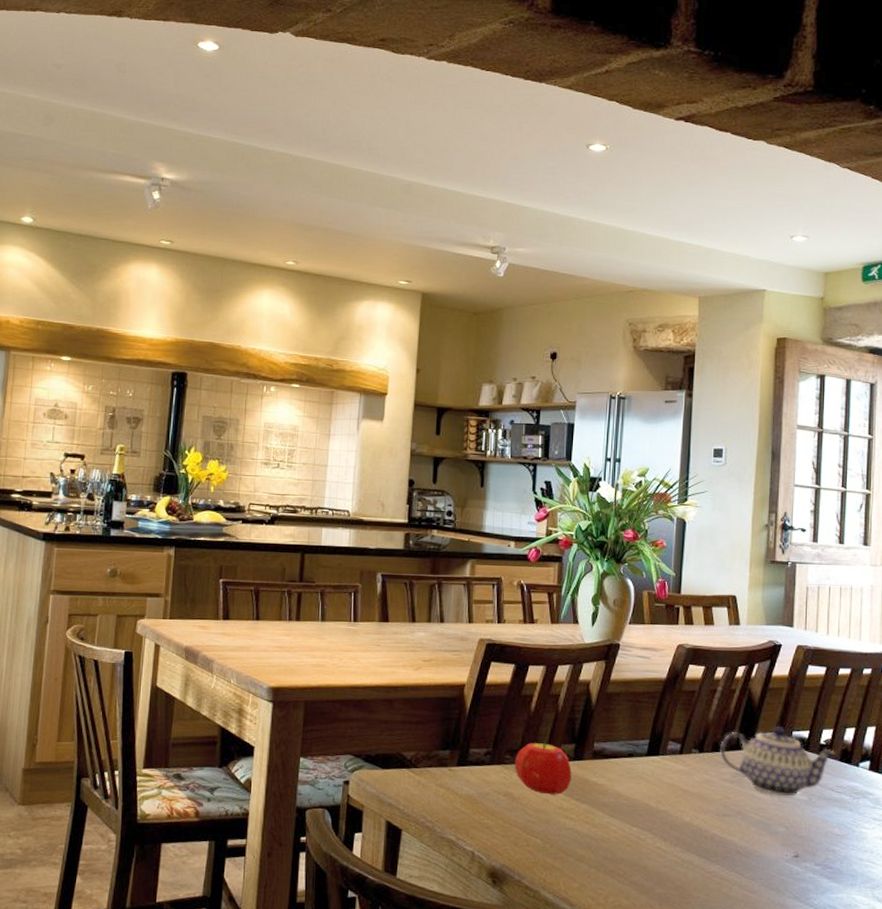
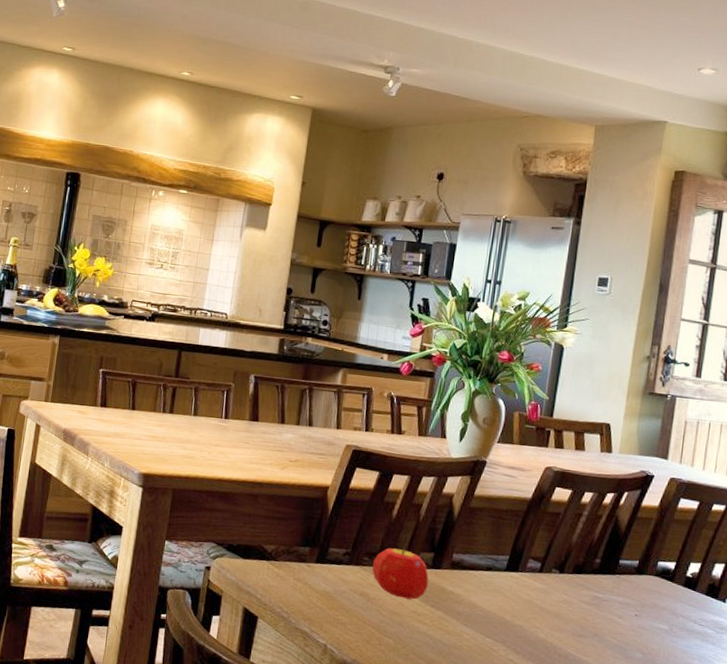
teapot: present [720,725,836,797] -> none [581,554,702,625]

